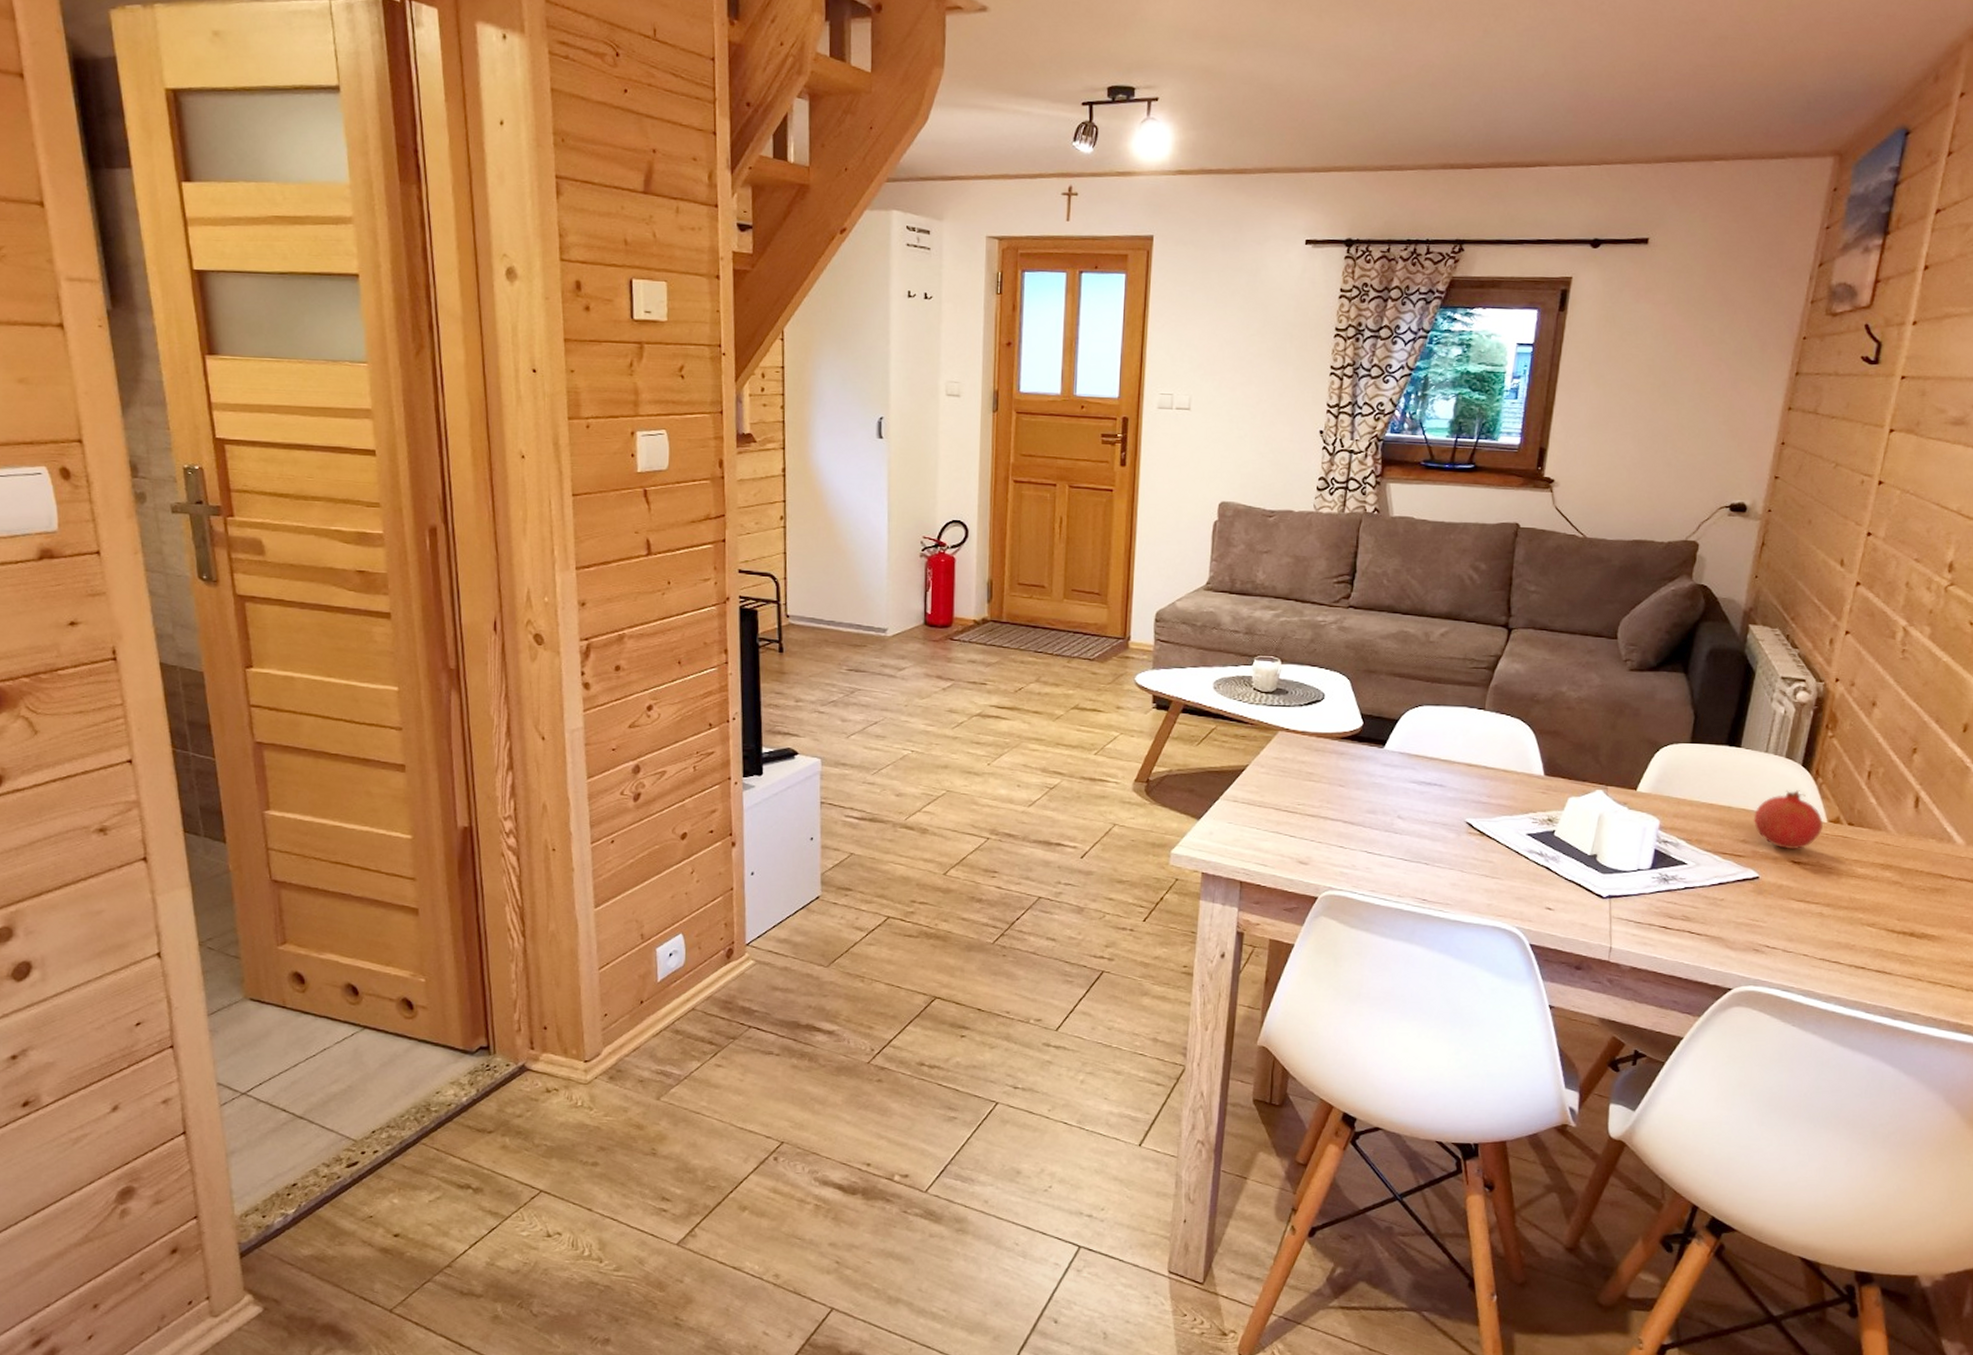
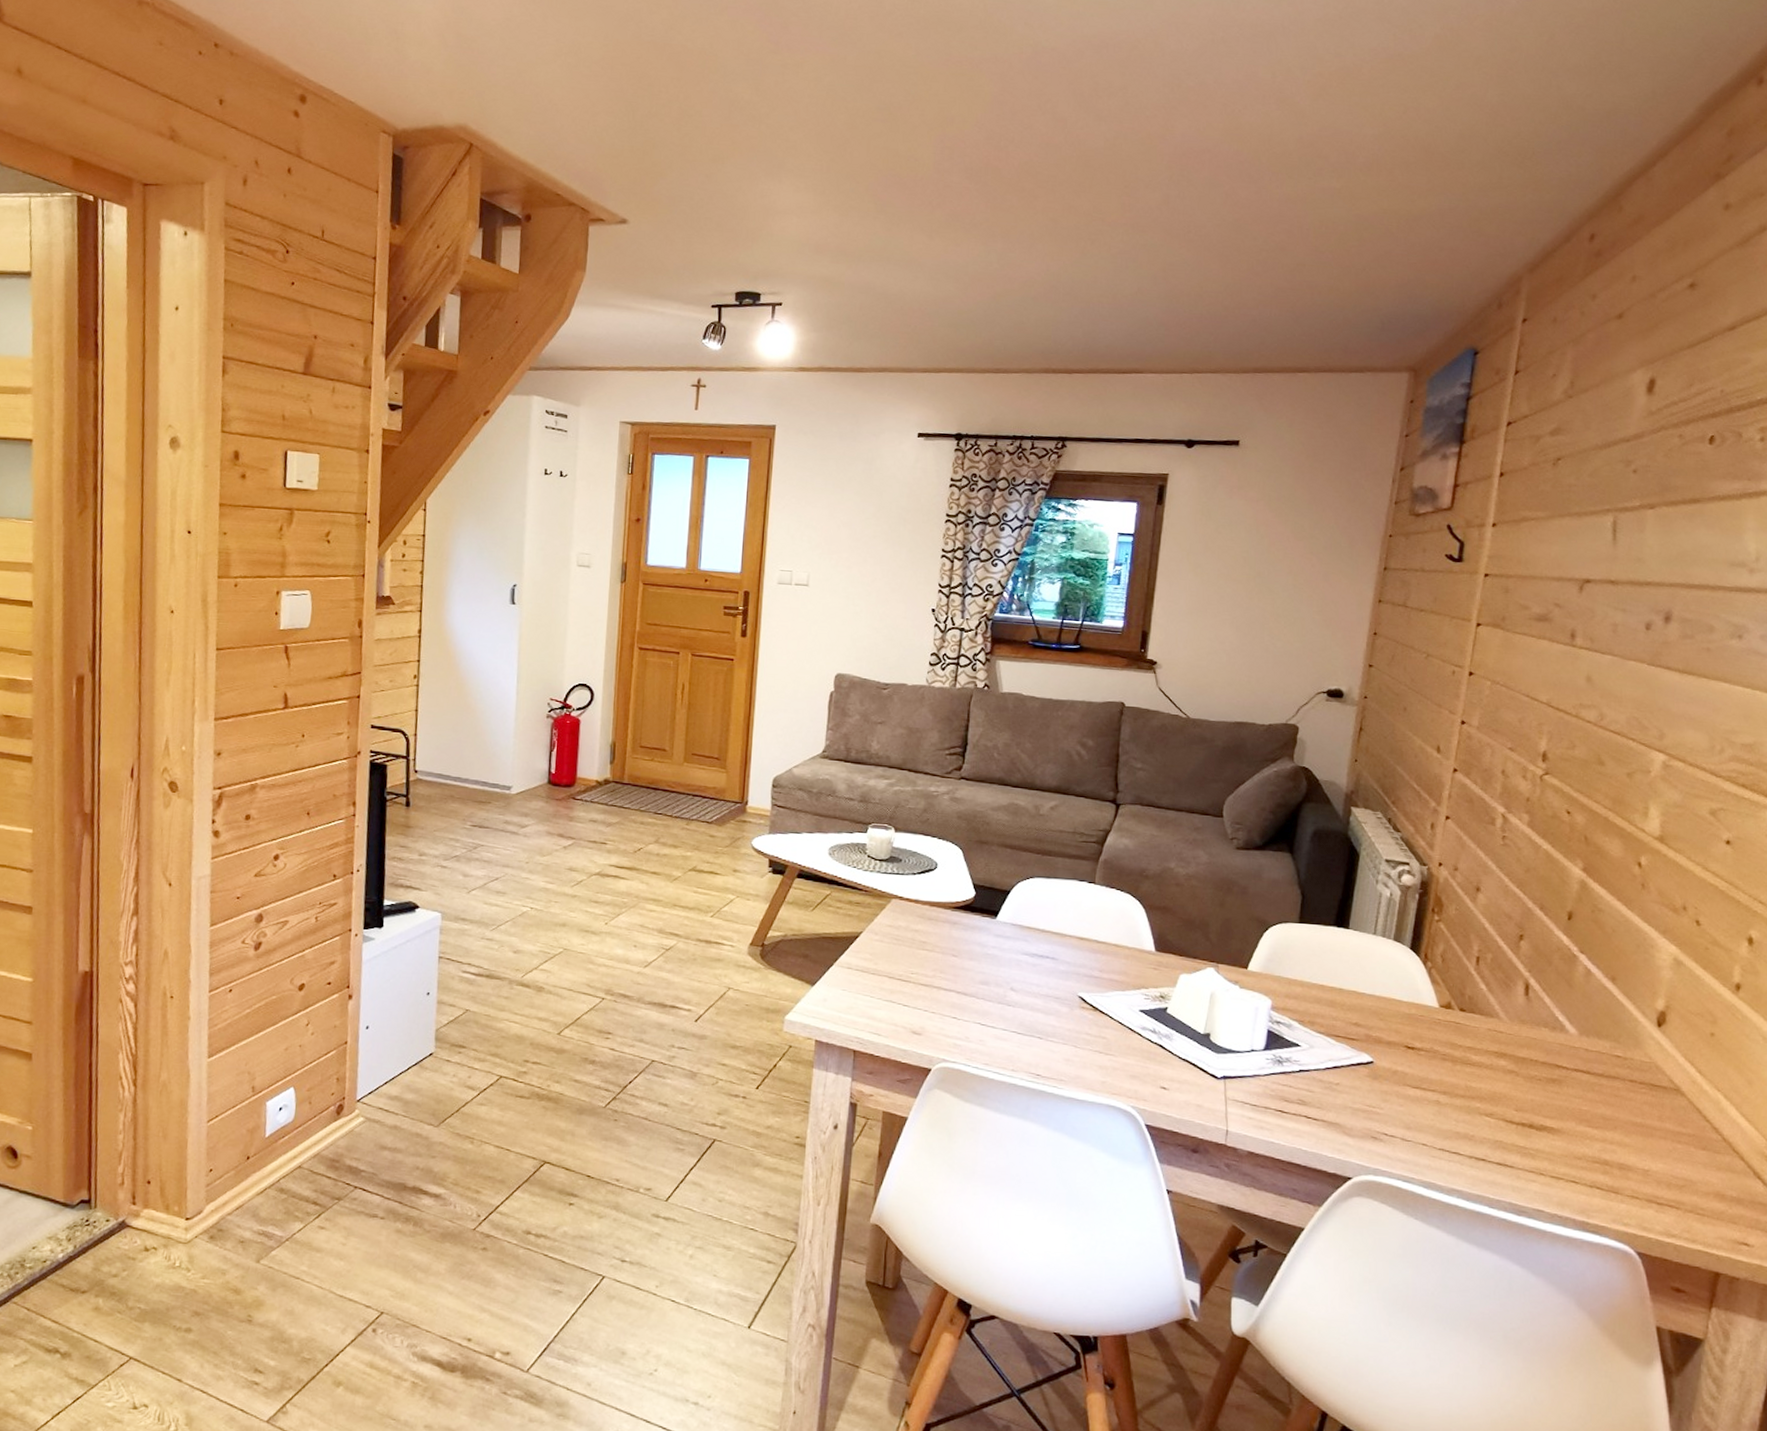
fruit: present [1753,790,1824,850] -> none [1364,973,1436,1035]

